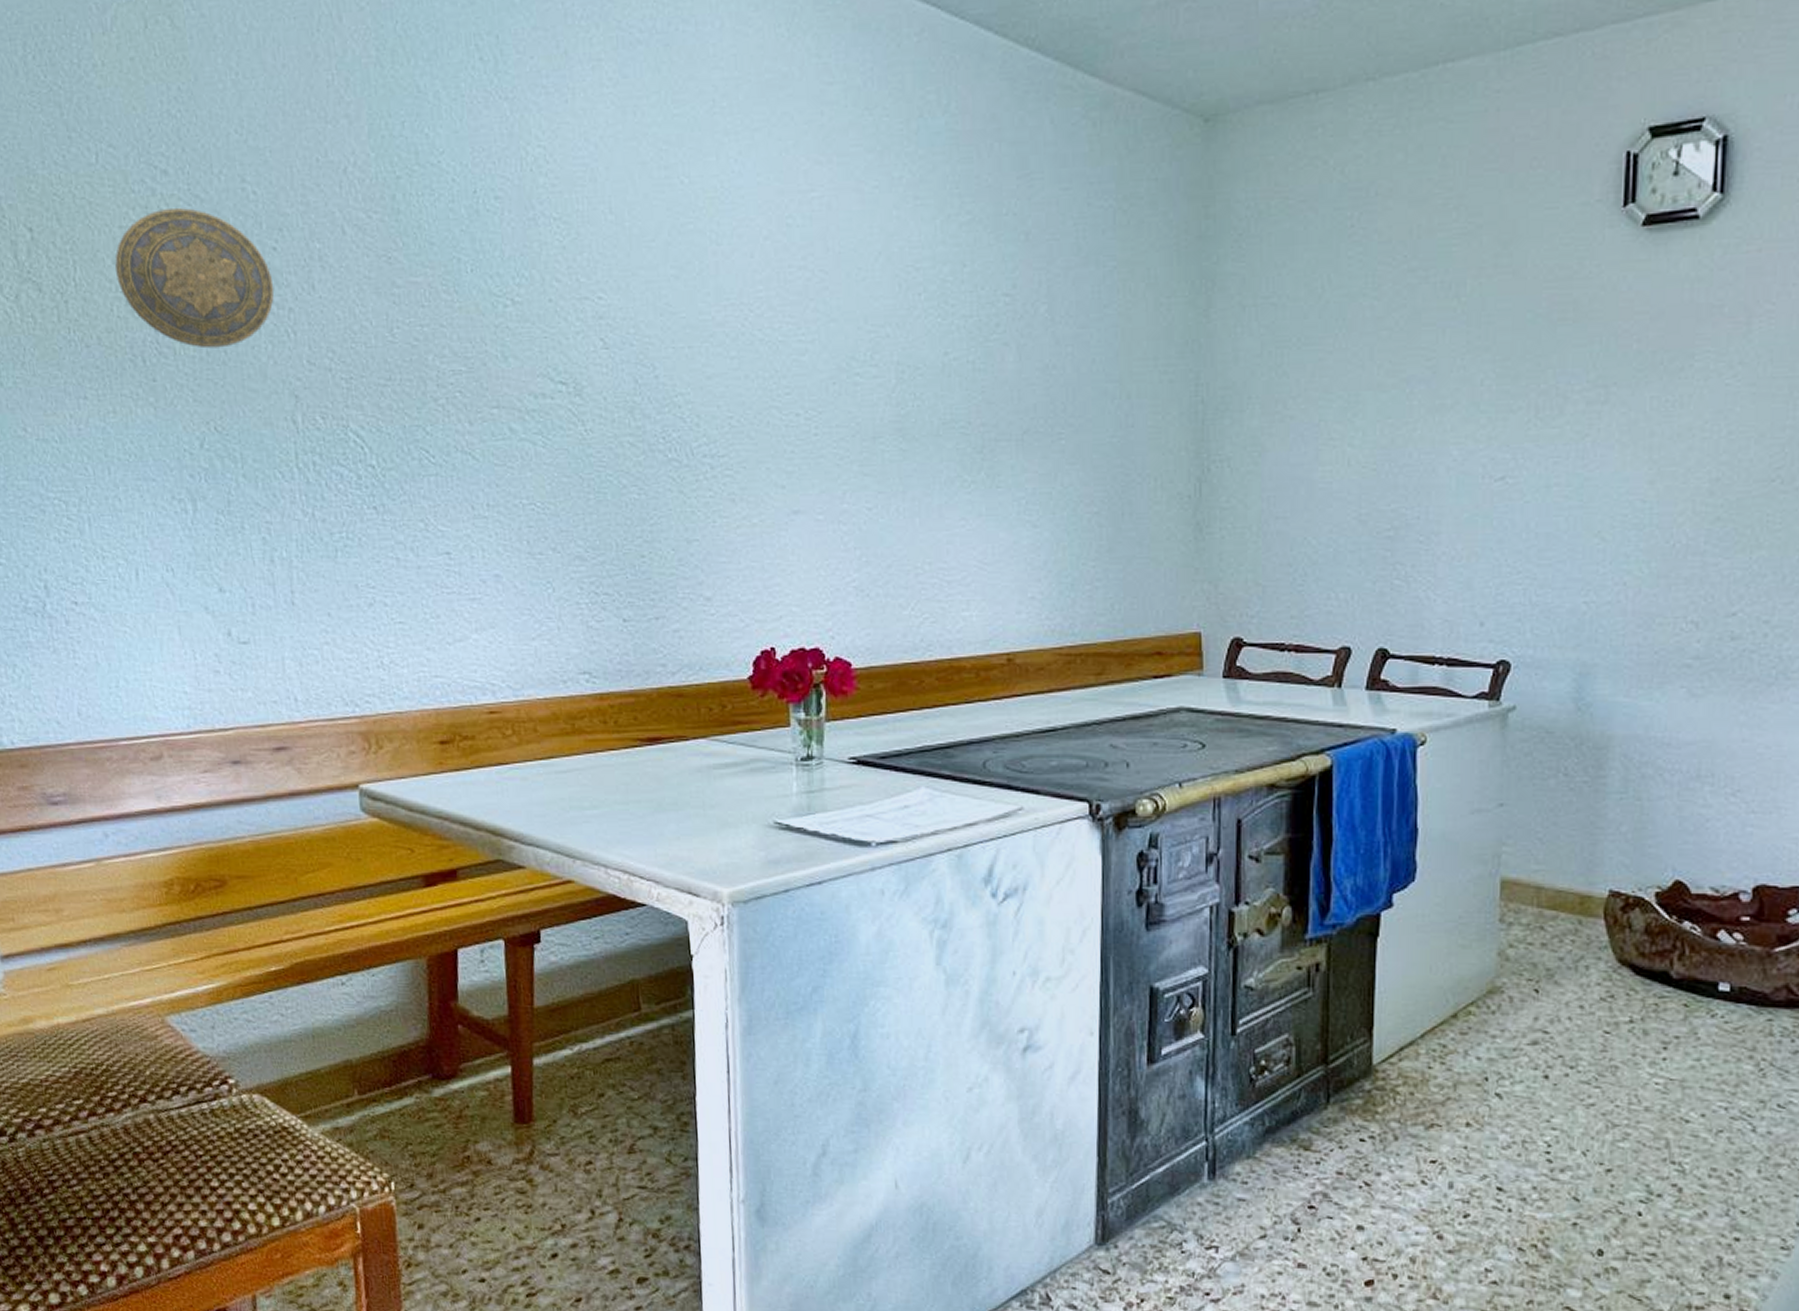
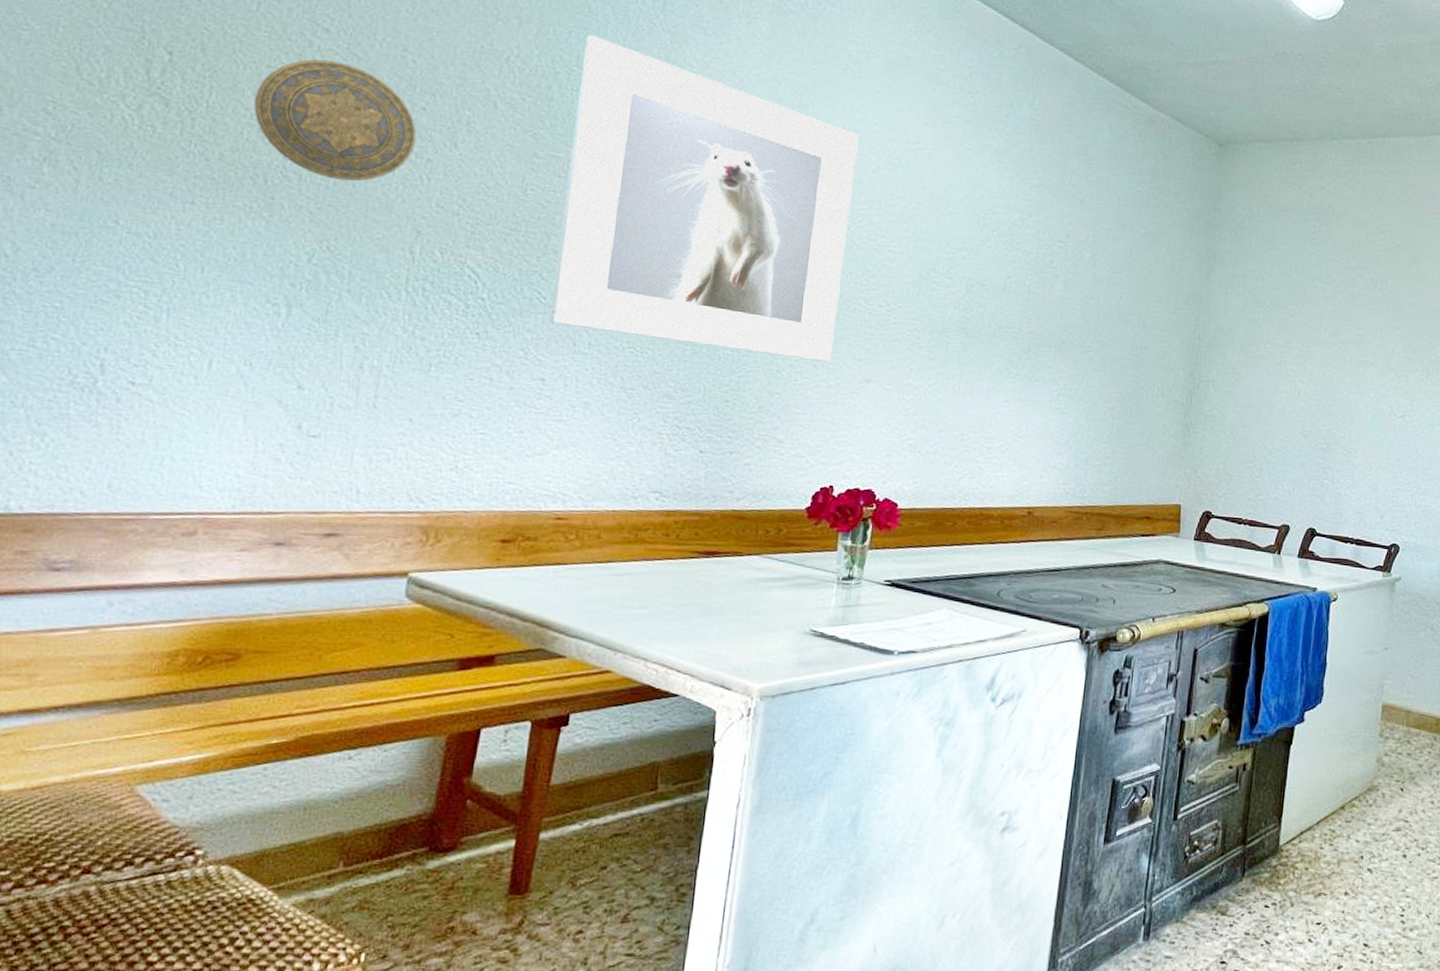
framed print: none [420,121,751,495] -> present [549,35,859,362]

